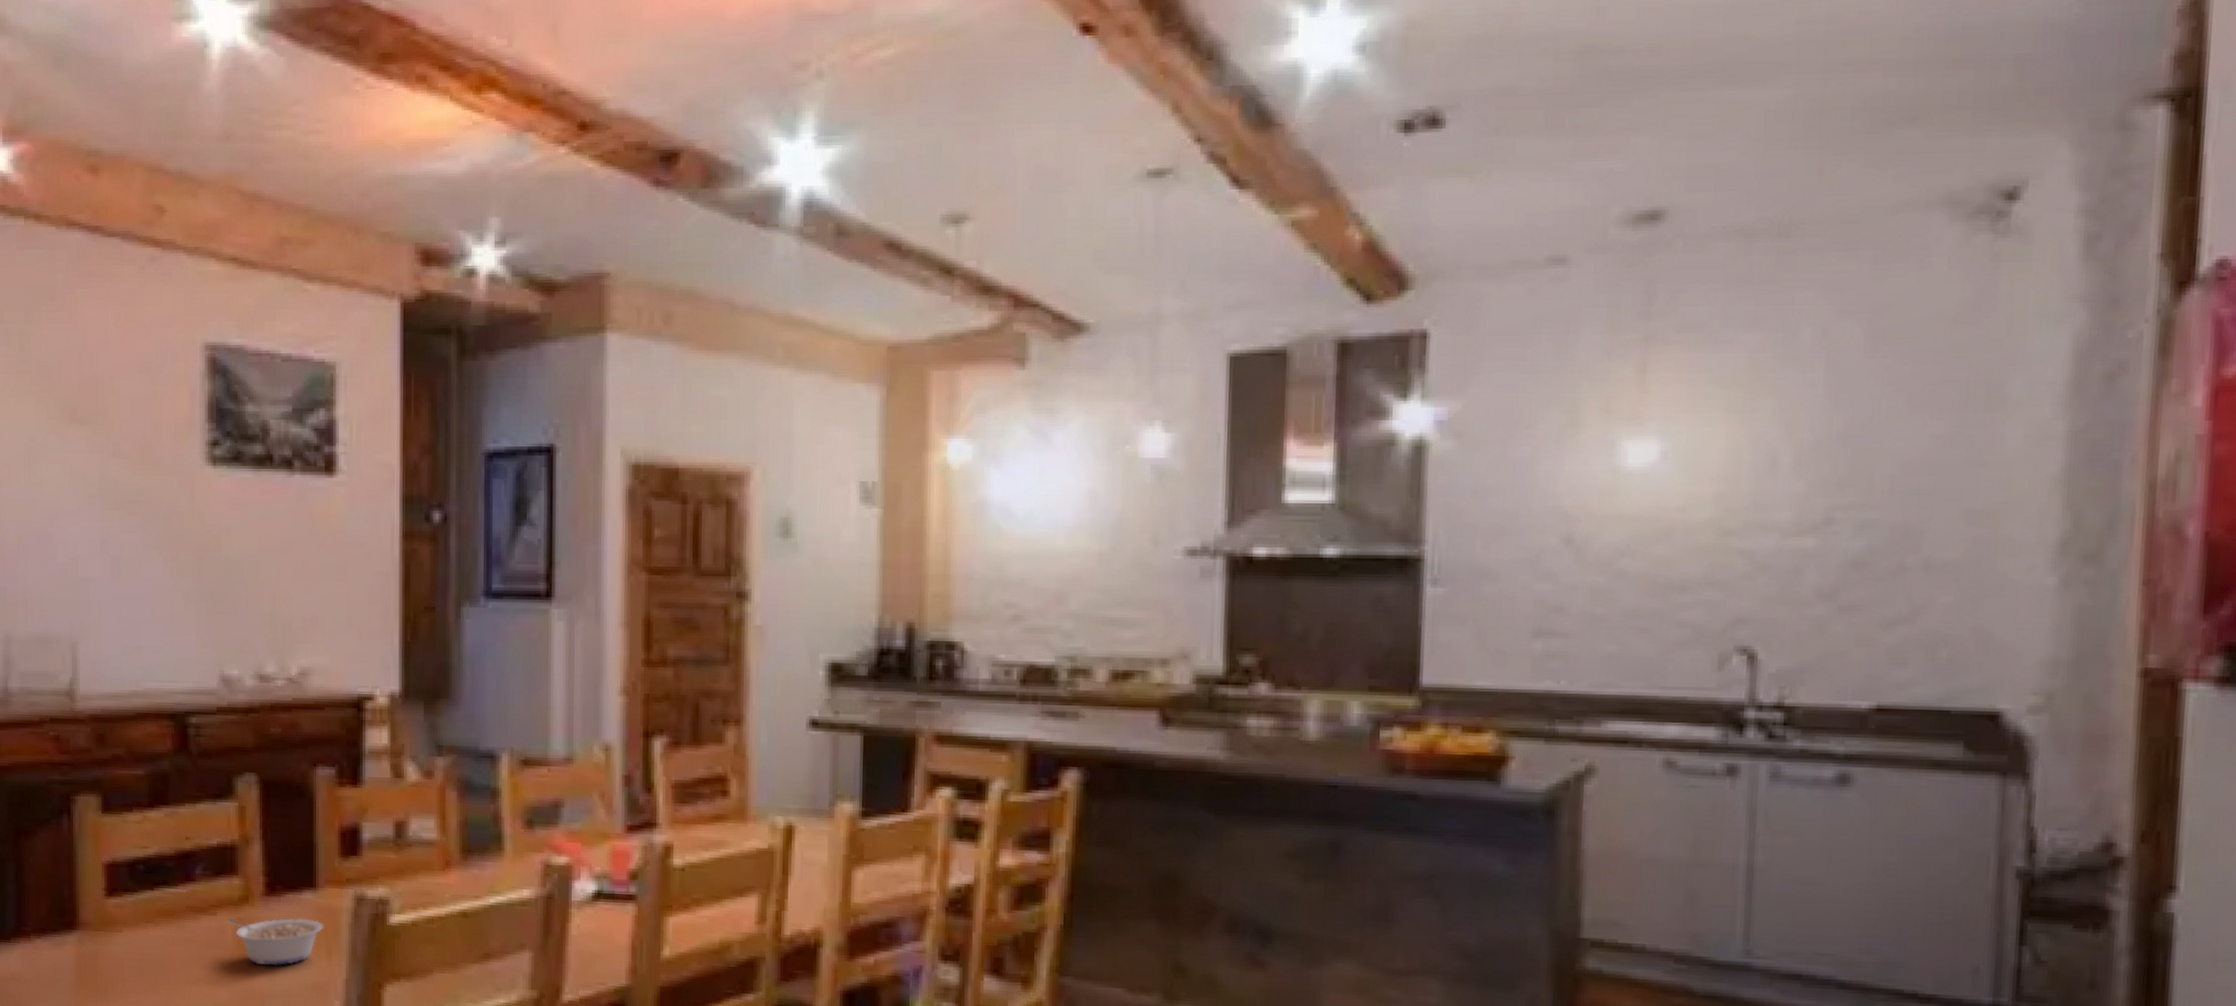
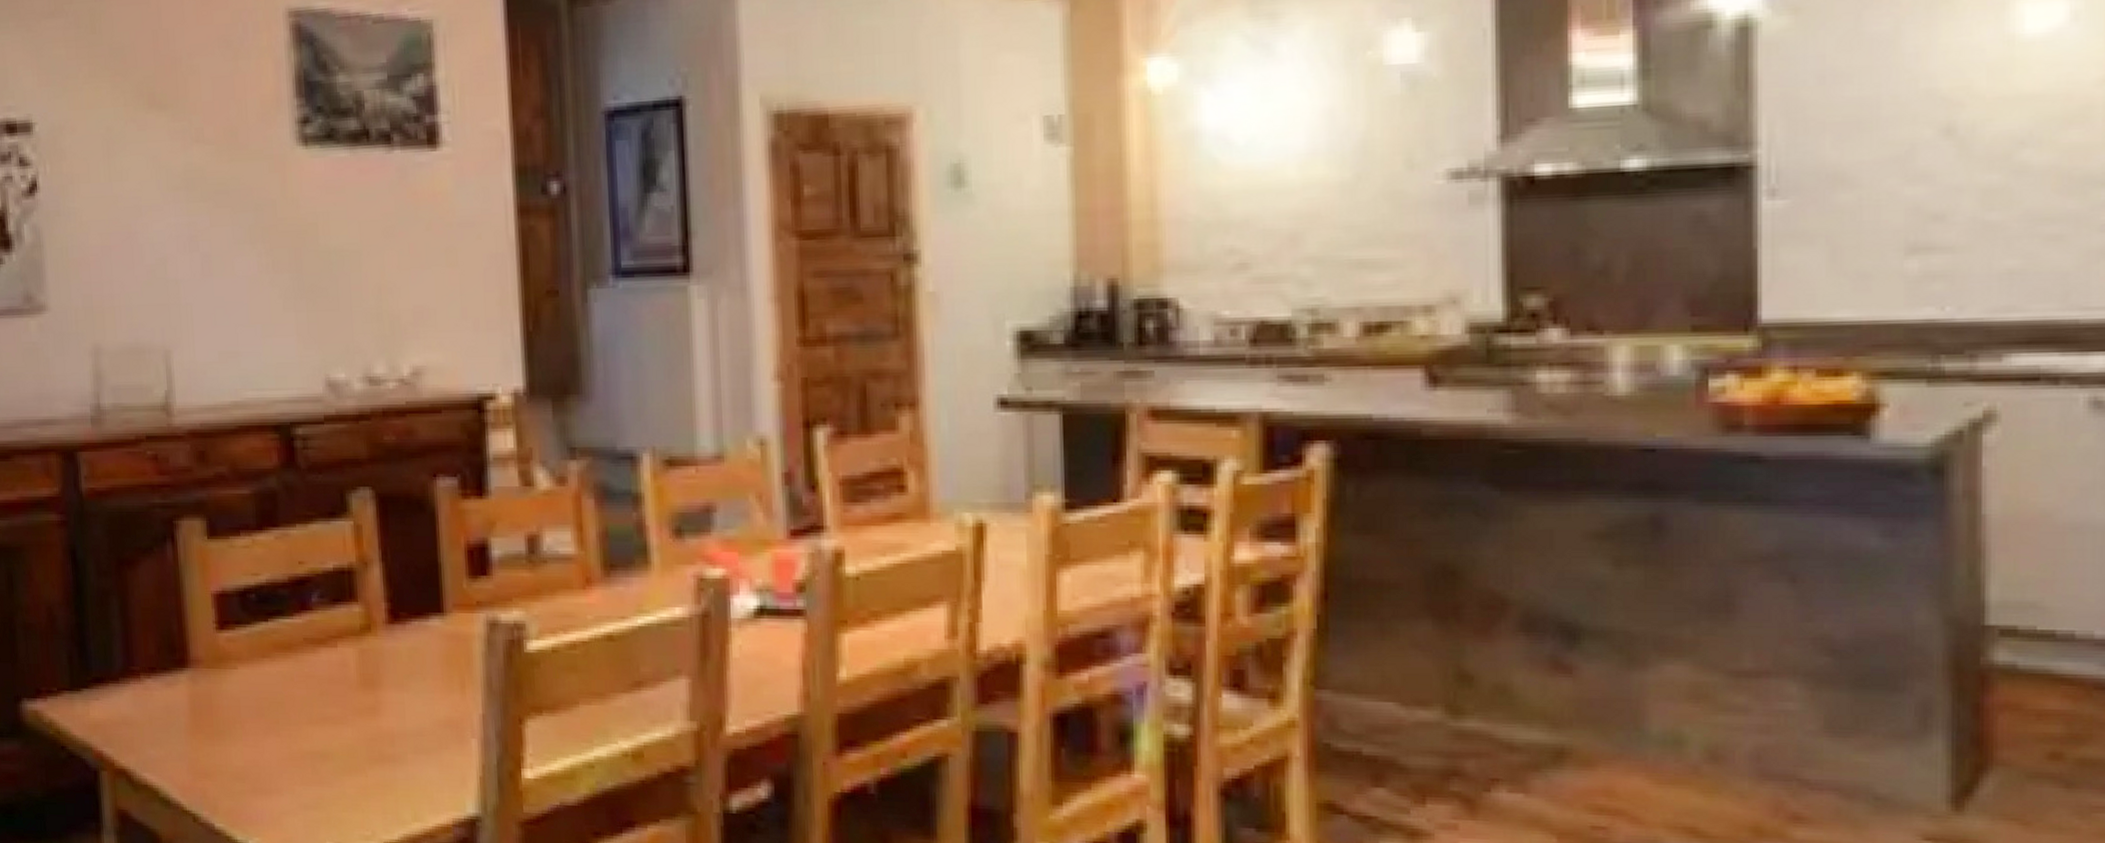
legume: present [226,918,323,966] -> none [348,647,454,702]

